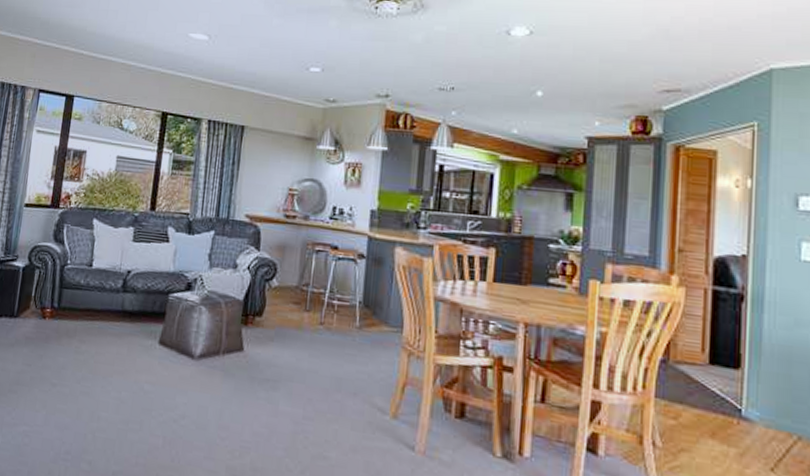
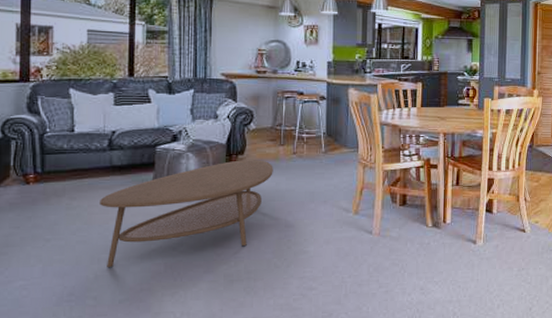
coffee table: none [105,323,295,435] -> present [100,160,273,268]

